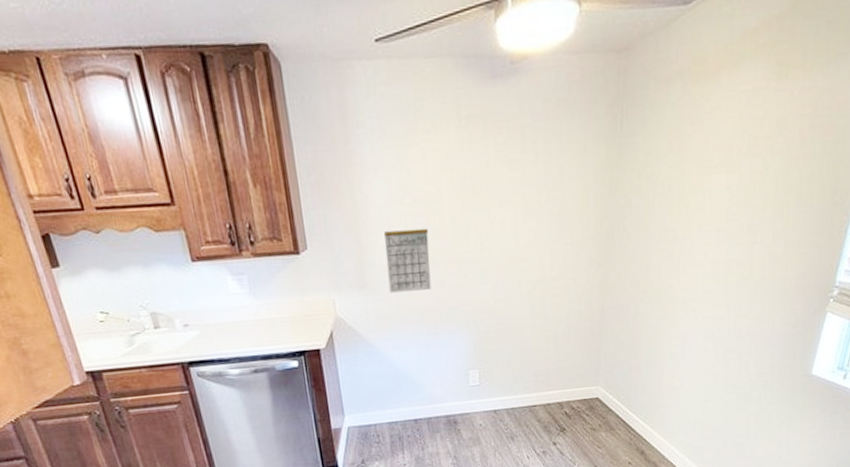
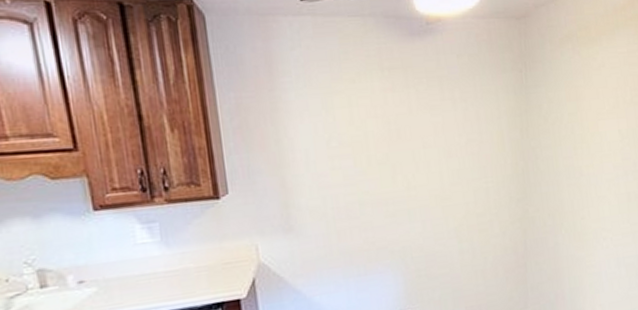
calendar: present [384,228,431,293] -> none [311,170,360,236]

